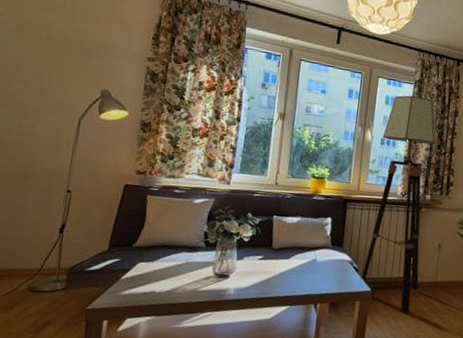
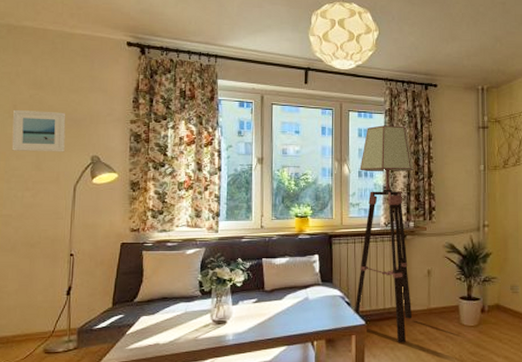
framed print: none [12,29,78,82] -> present [11,109,66,152]

